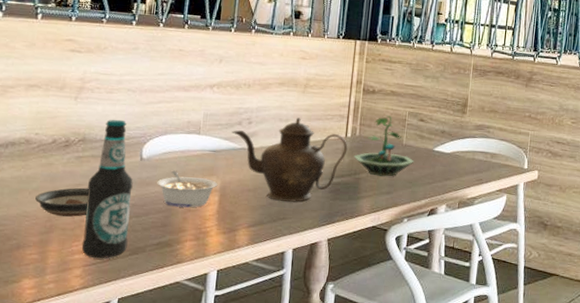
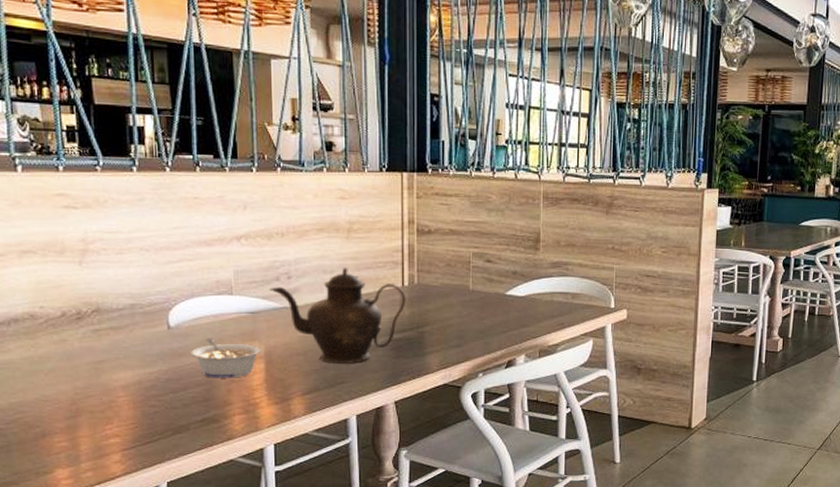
saucer: present [35,187,89,217] -> none [53,364,117,398]
bottle: present [81,119,133,259] -> none [112,284,168,441]
terrarium: present [353,115,414,177] -> none [414,258,484,328]

